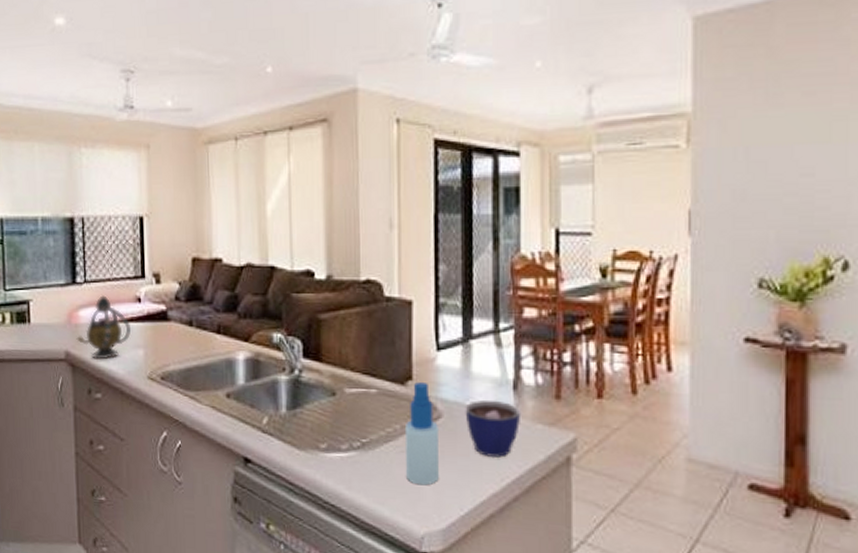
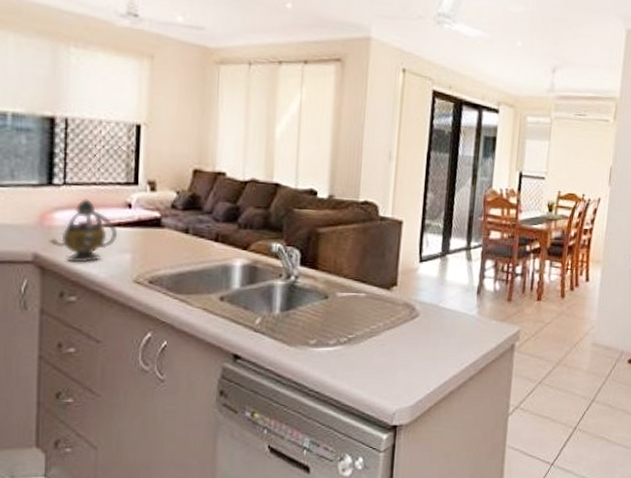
spray bottle: present [404,382,439,486] -> none [384,288,415,372]
cup: present [465,399,520,459] -> none [437,302,481,348]

